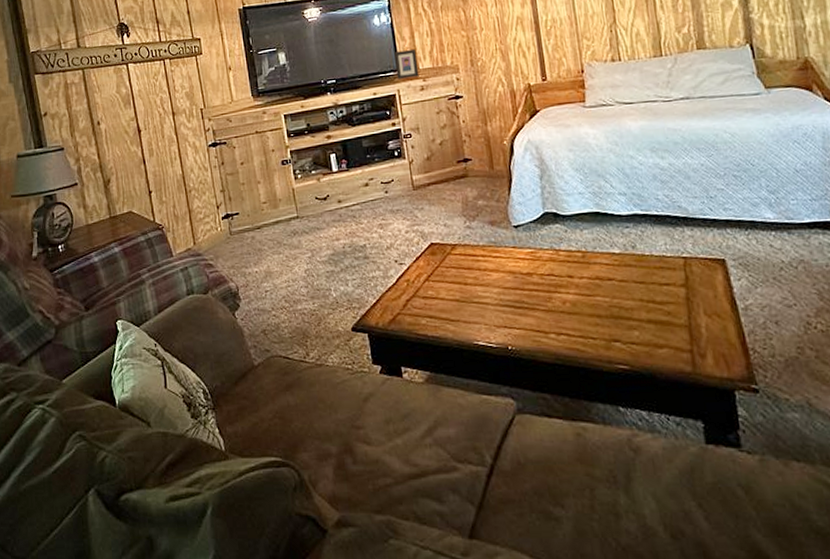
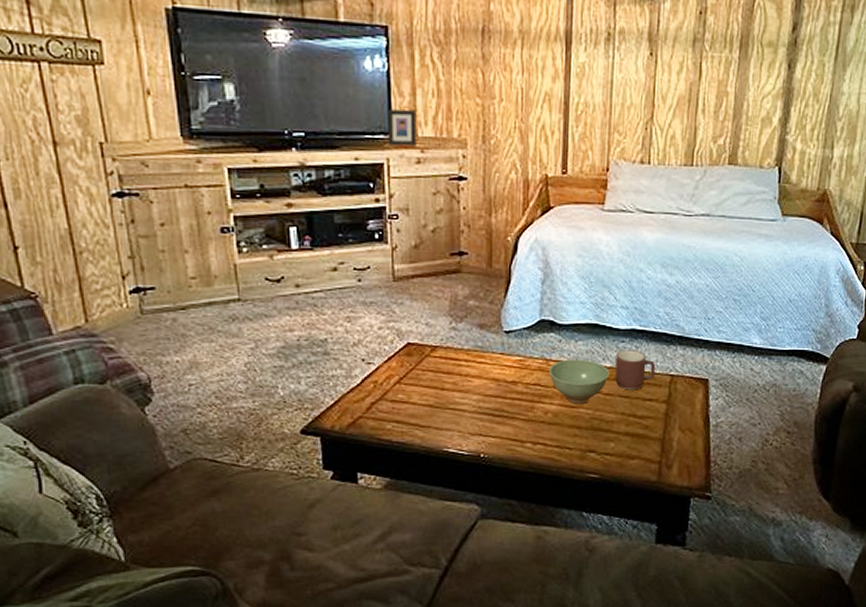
bowl: none [559,247,620,292] -> present [548,359,609,404]
mug: none [622,234,667,276] -> present [615,350,656,390]

